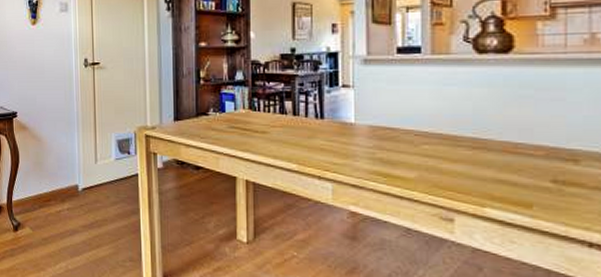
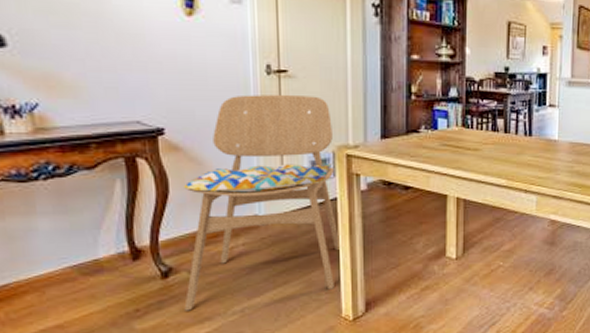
dining chair: none [28,84,142,261] -> present [184,95,341,311]

